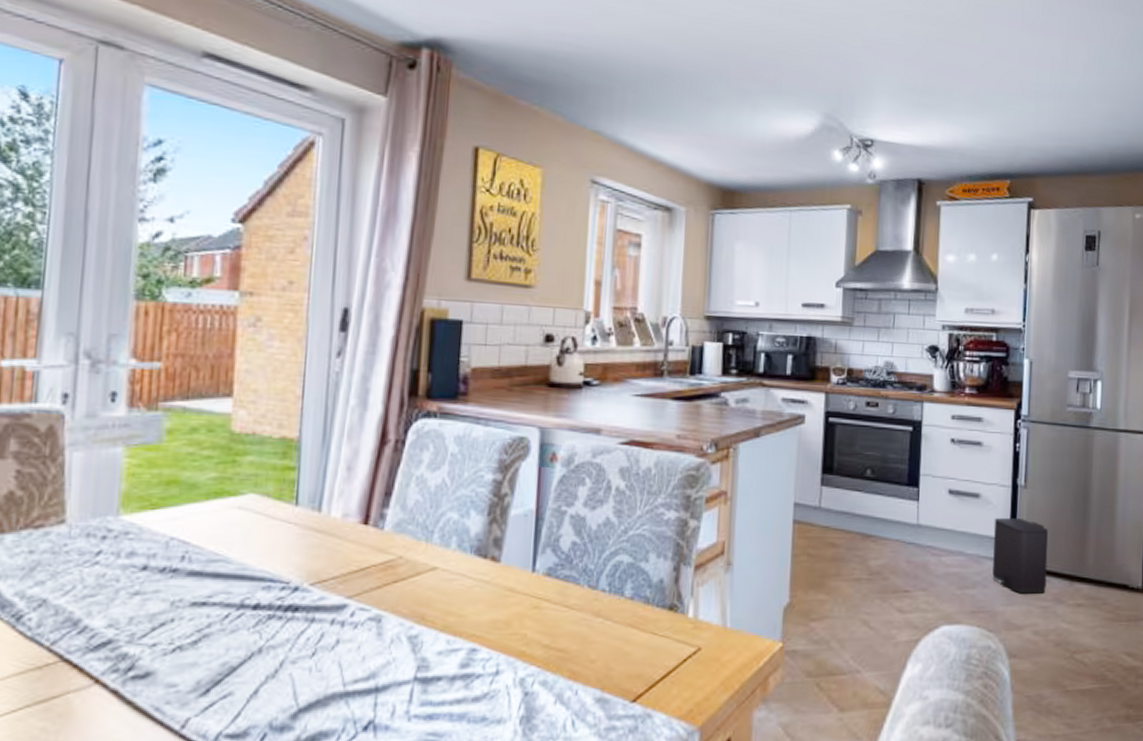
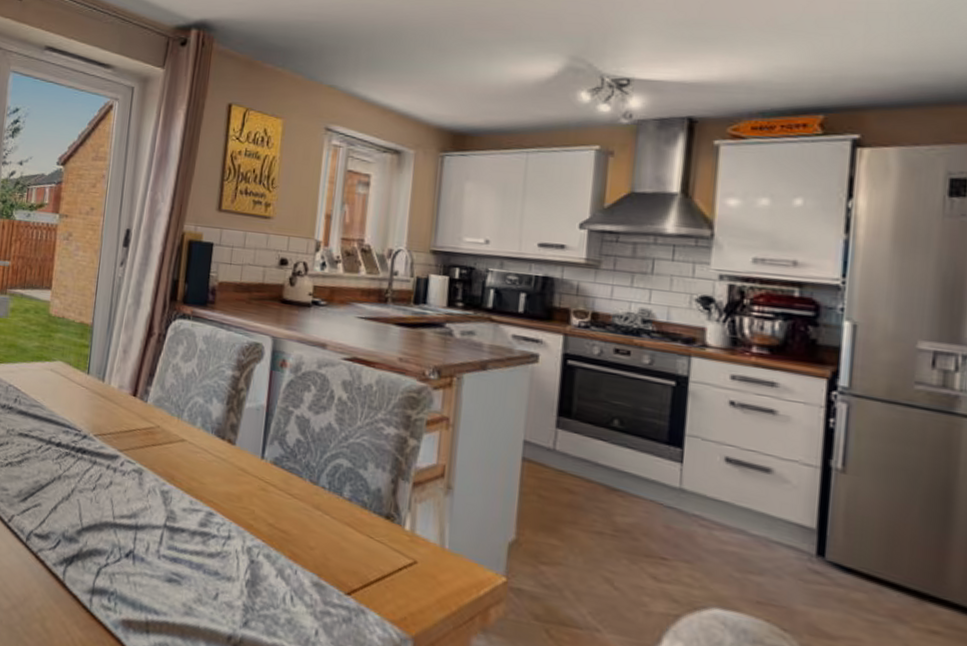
pedal bin: present [992,517,1049,594] -> none [789,501,882,605]

